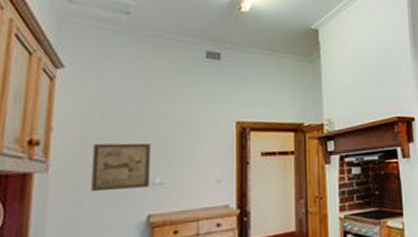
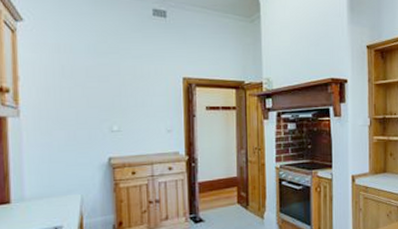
wall art: present [91,143,151,192] -> none [56,93,109,136]

